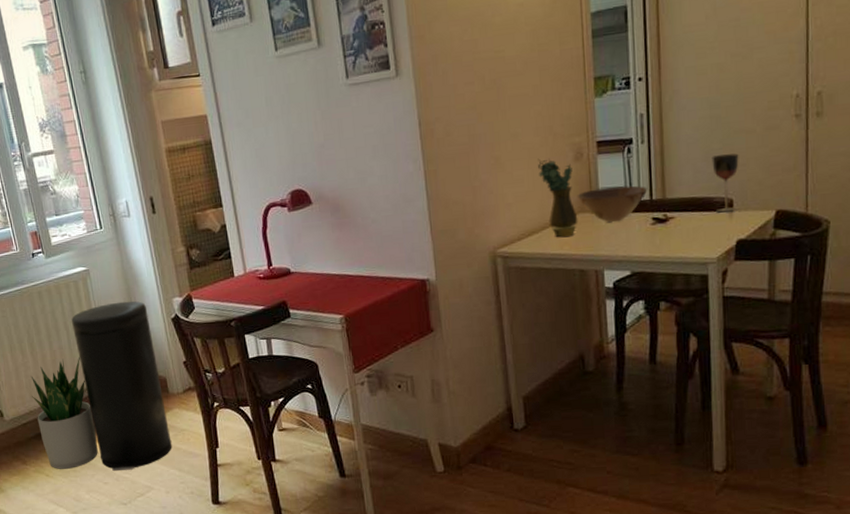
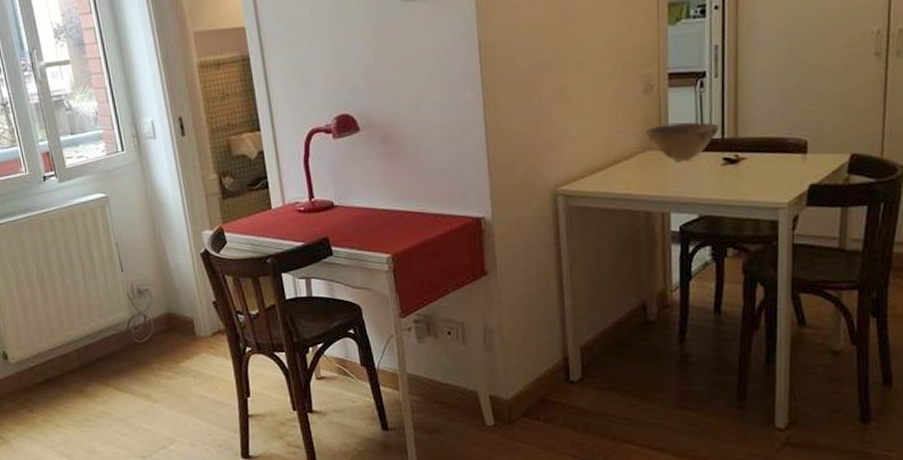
planter: present [30,356,98,469] -> none [39,293,115,418]
pedal bin: present [71,301,172,472] -> none [87,233,199,422]
vase: present [538,158,578,238] -> none [605,89,646,176]
wineglass: present [712,153,740,213] -> none [787,92,815,155]

